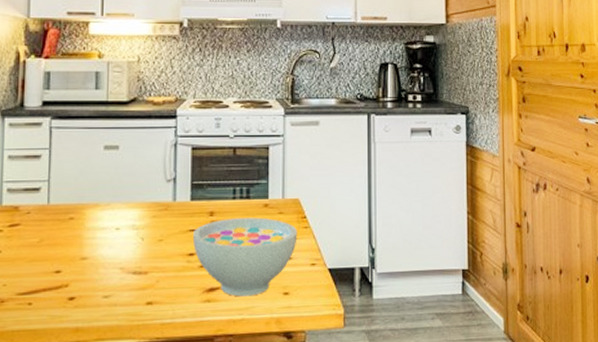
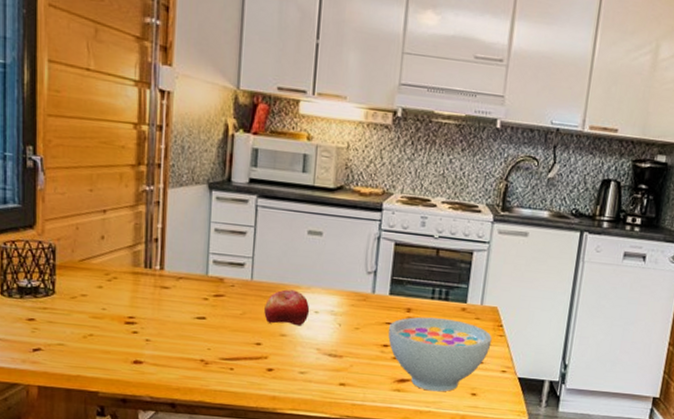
fruit: none [63,209,111,248] -> present [264,289,310,326]

